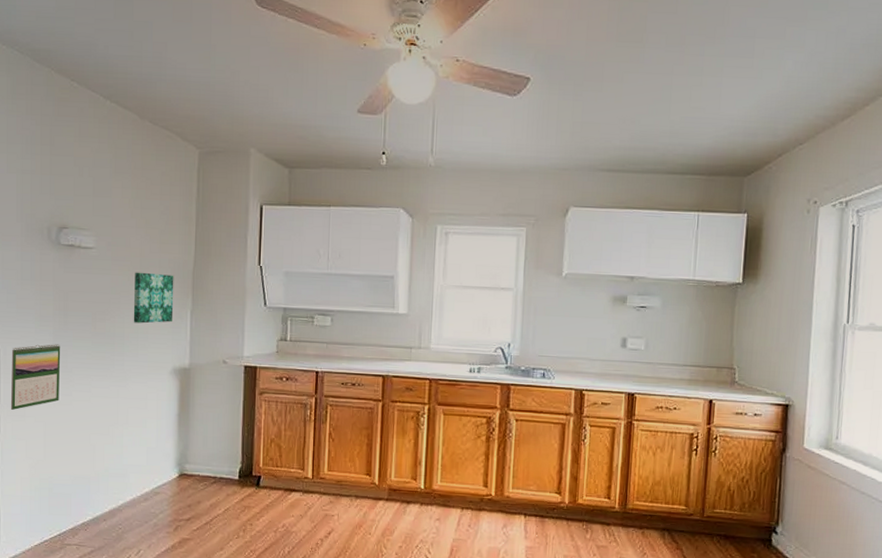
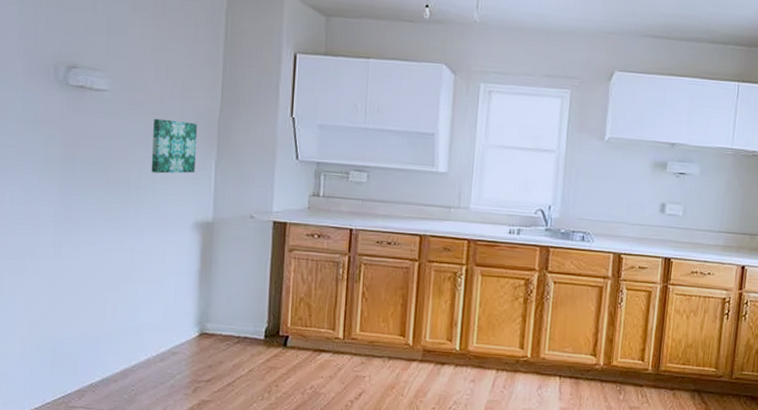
calendar: present [10,344,61,410] -> none [8,192,68,263]

